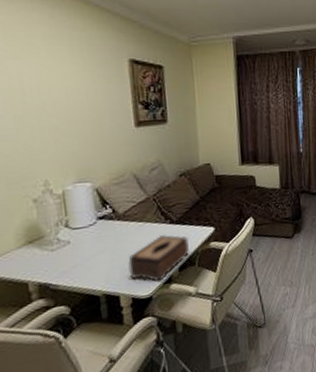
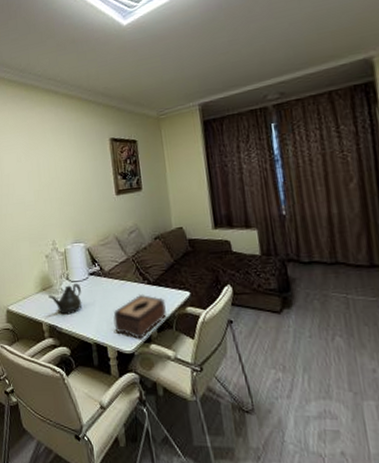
teapot: none [37,230,87,269] -> present [48,283,82,315]

